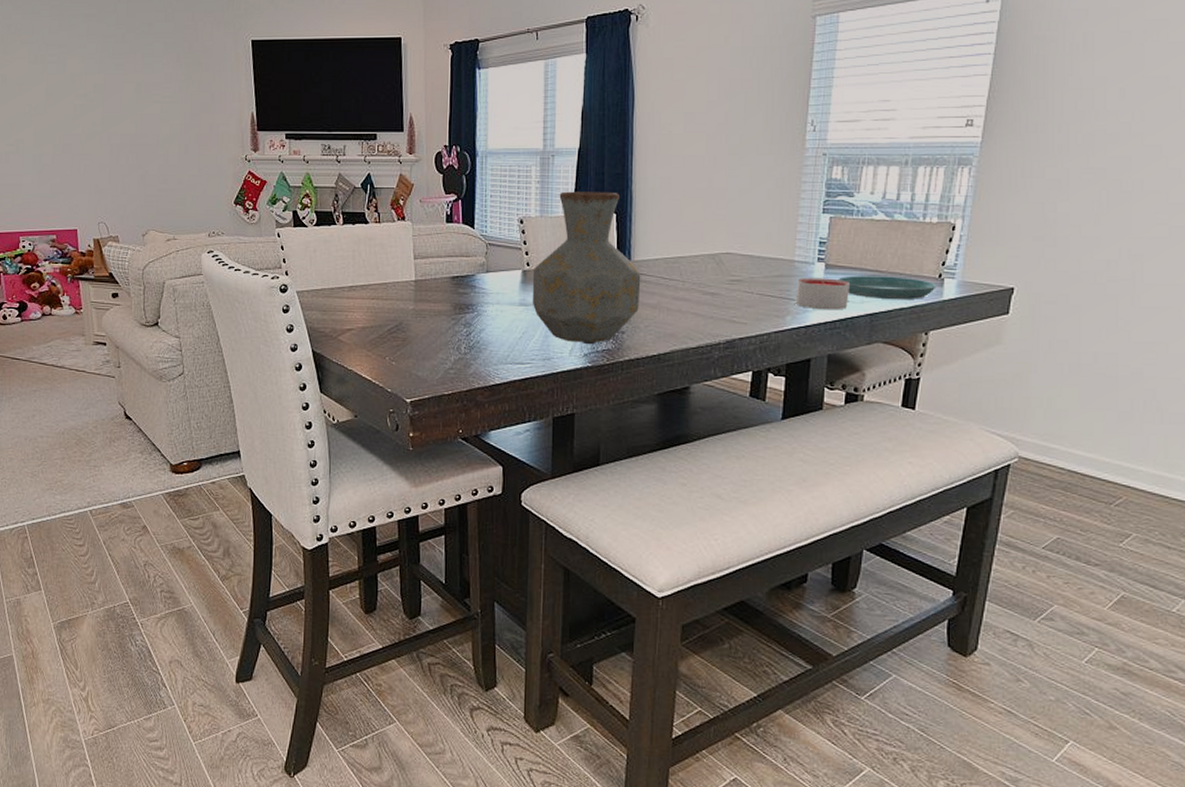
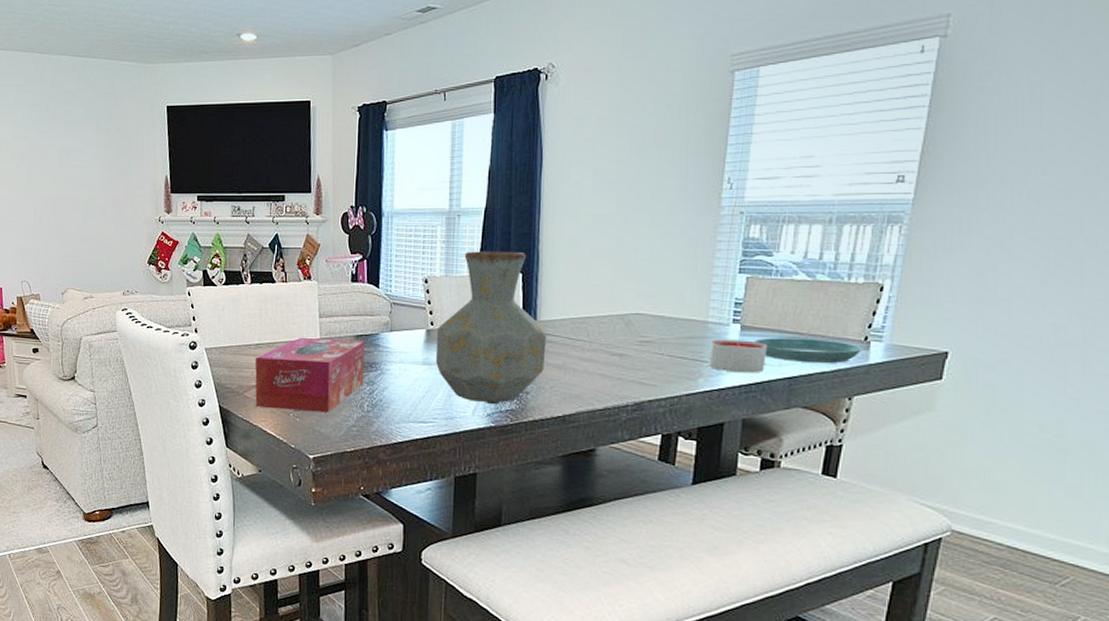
tissue box: none [348,279,461,356] -> present [255,337,365,413]

